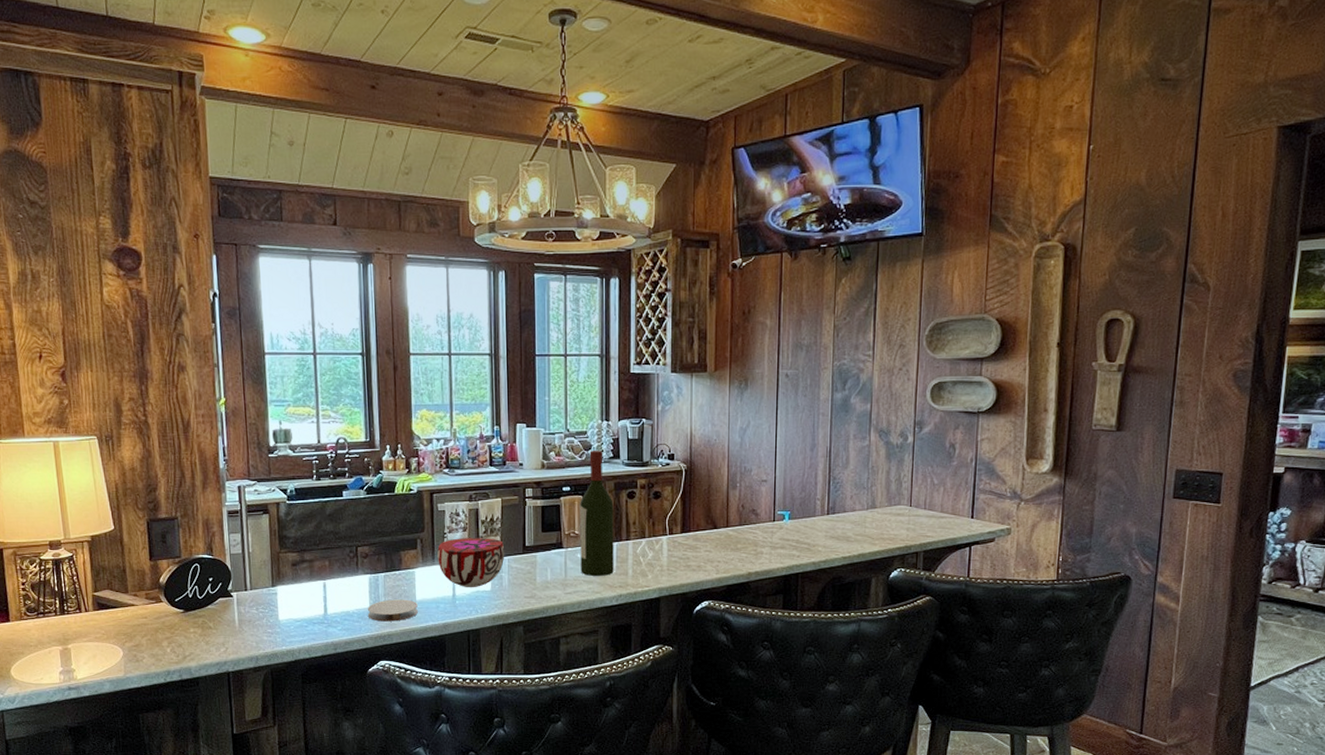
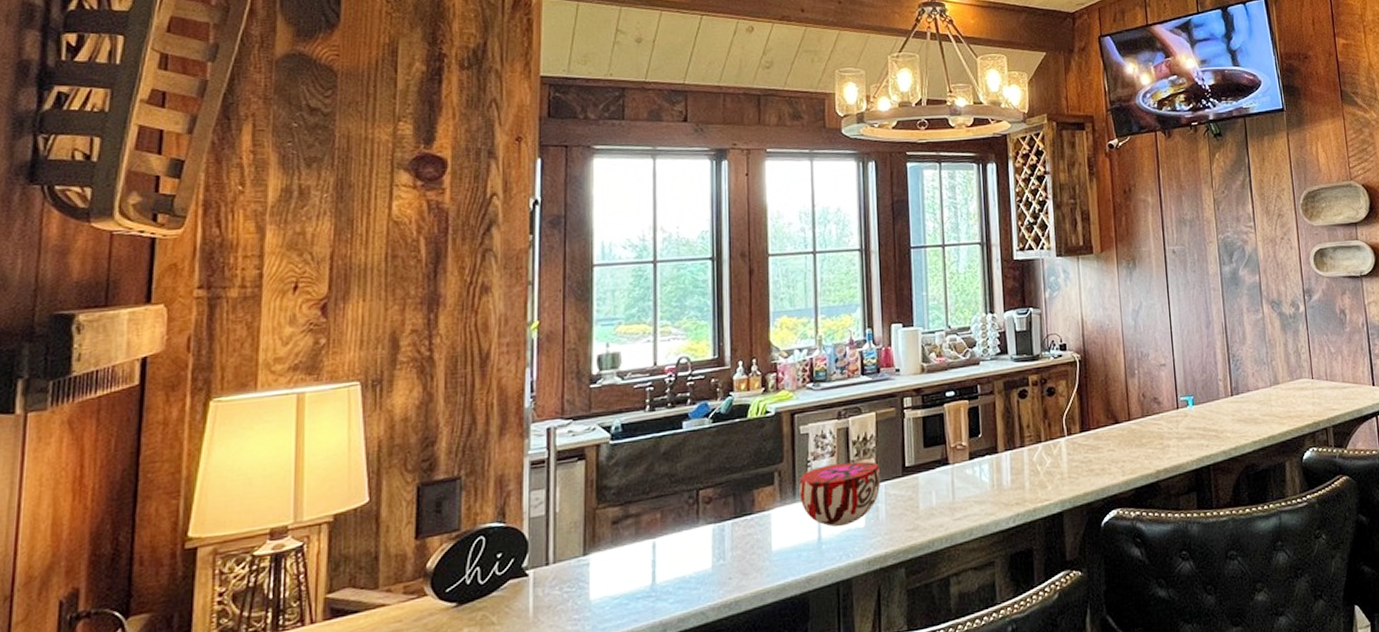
coaster: present [367,599,418,622] -> none [708,551,774,585]
wine bottle: present [580,451,614,576] -> none [966,347,1009,495]

